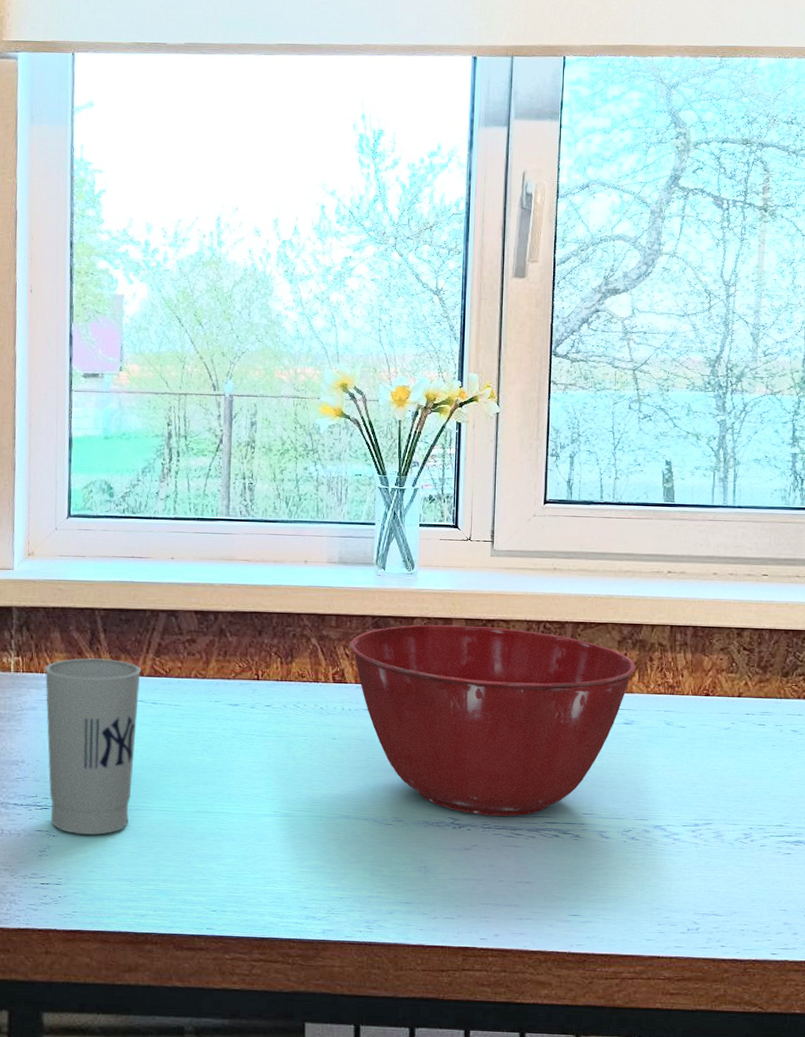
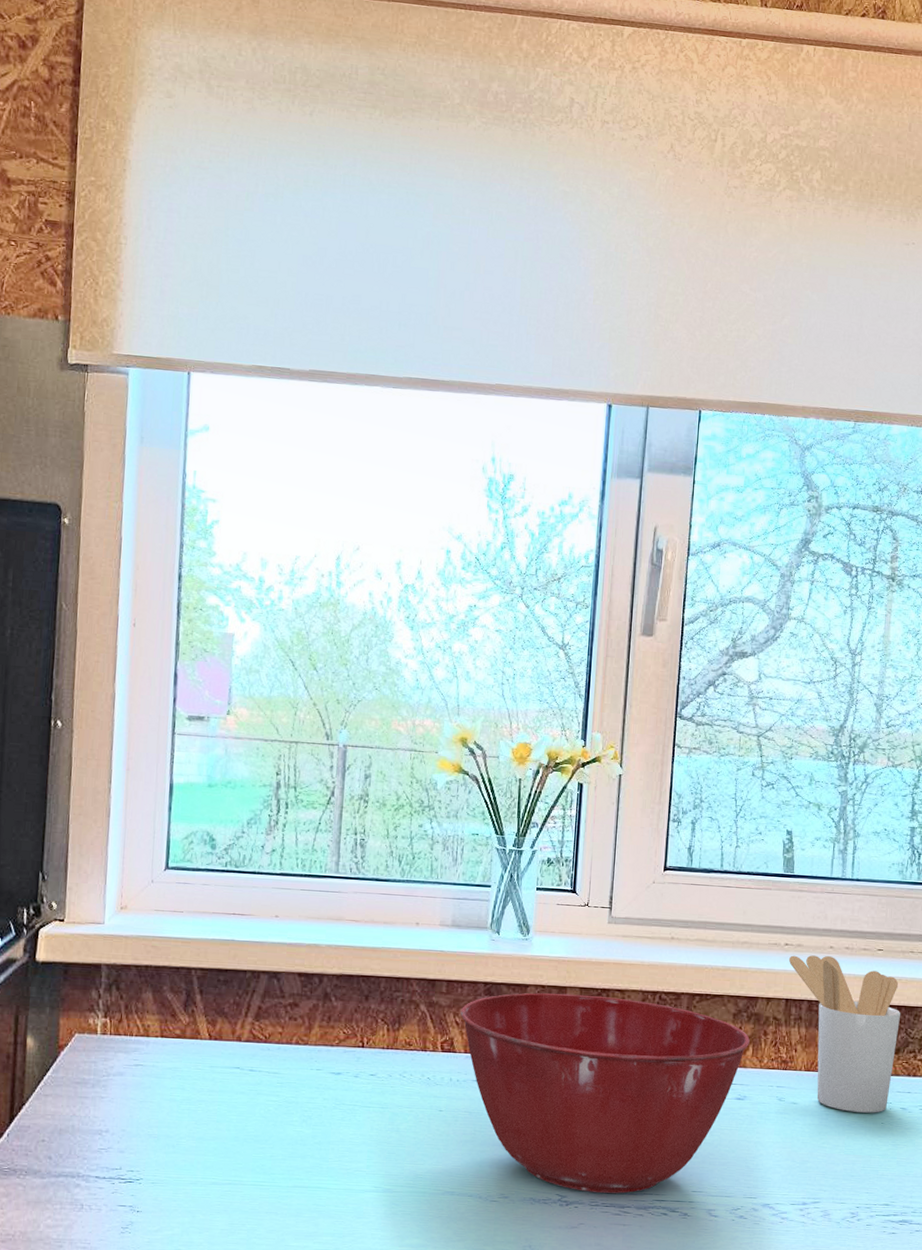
cup: present [45,658,141,835] -> none [134,1021,239,1211]
utensil holder: none [672,582,789,736] -> present [788,955,901,1113]

